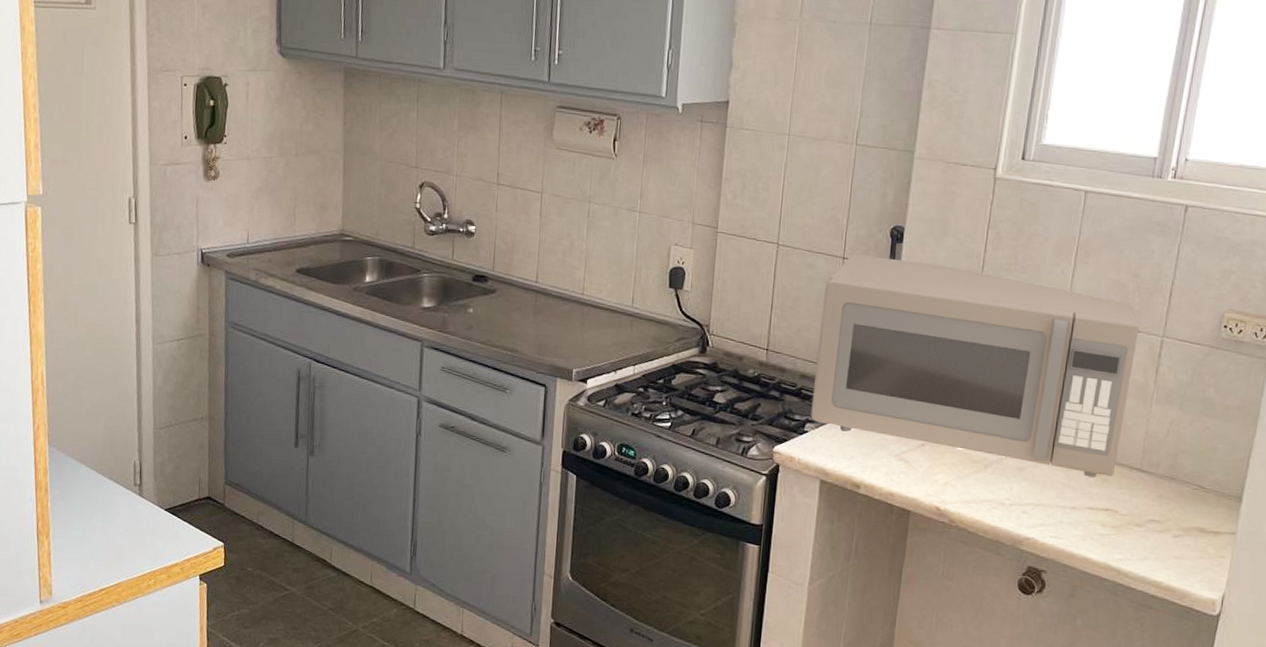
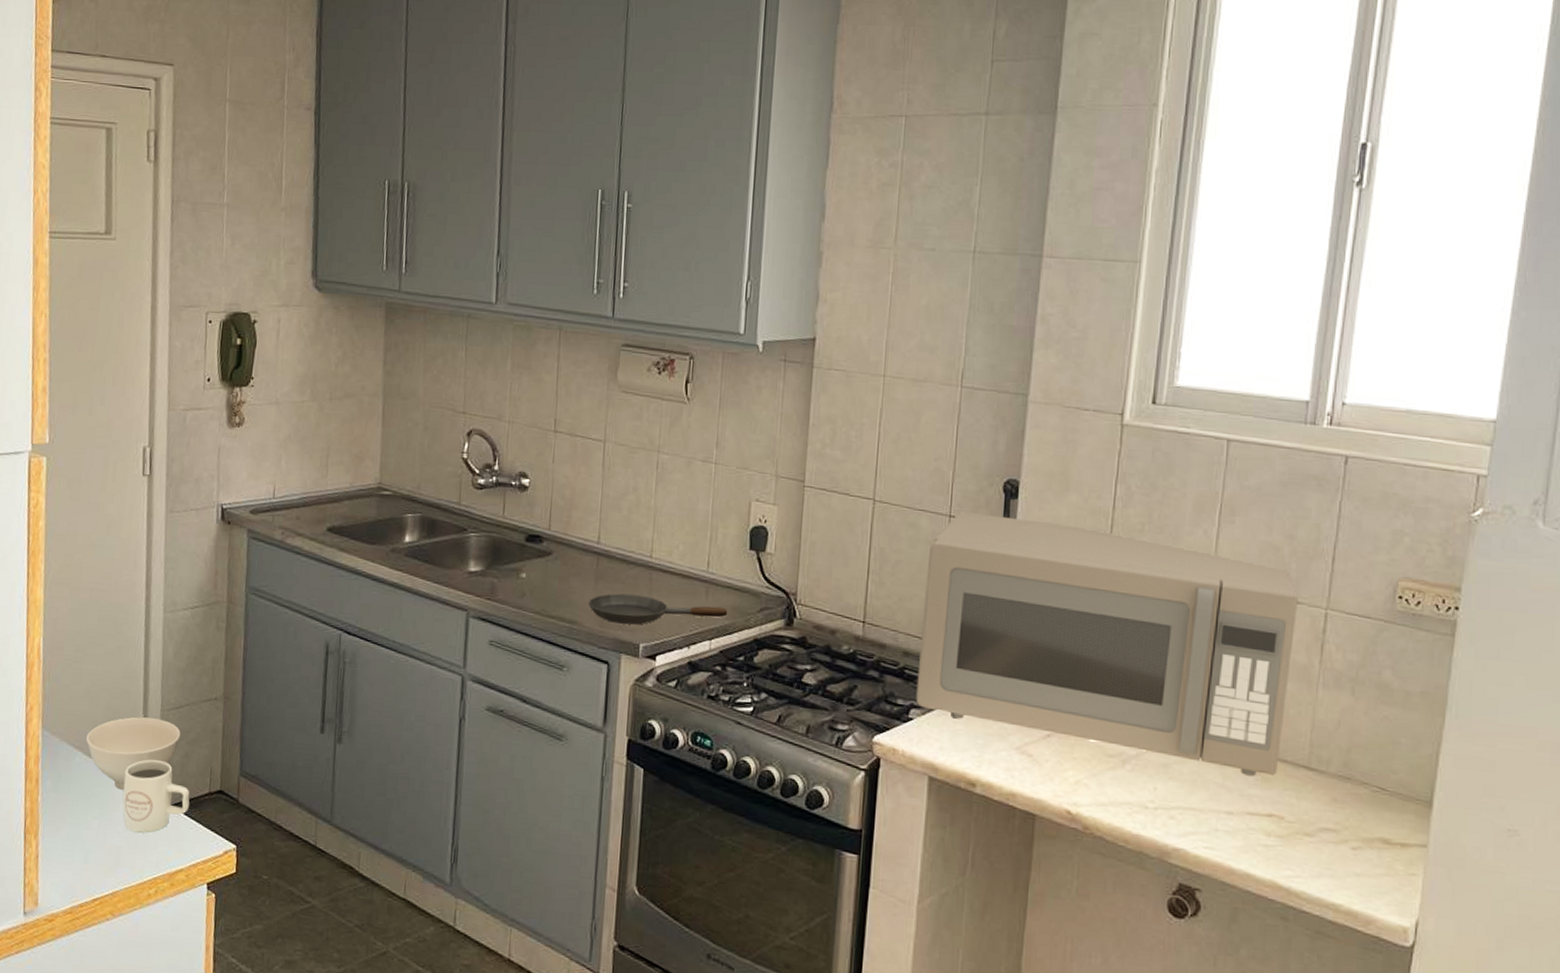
bowl: none [87,434,172,497] -> present [85,716,181,790]
mug: none [122,471,182,534] -> present [122,759,190,834]
frying pan: none [528,326,650,353] -> present [588,593,728,625]

